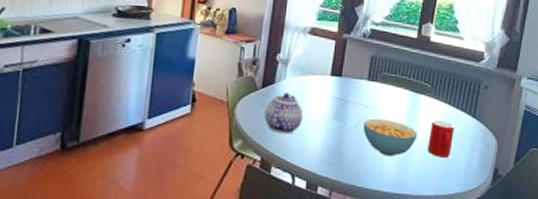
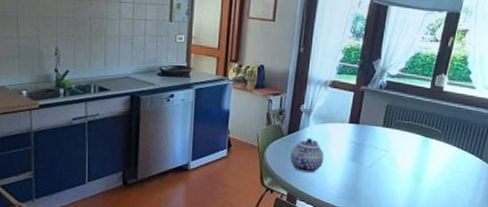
cereal bowl: present [363,118,418,157] -> none [377,159,427,192]
cup: present [428,120,455,158] -> none [435,161,462,193]

